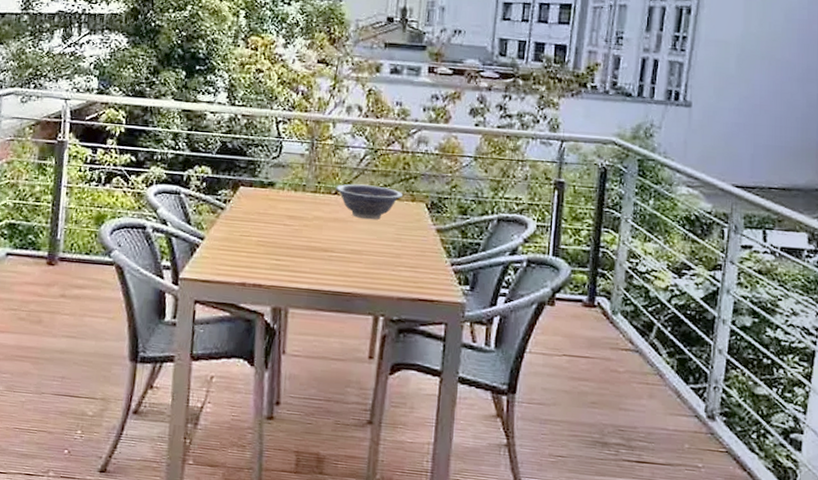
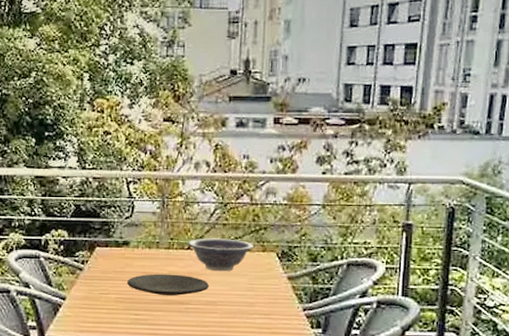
plate: none [270,218,355,242] -> present [127,274,209,296]

